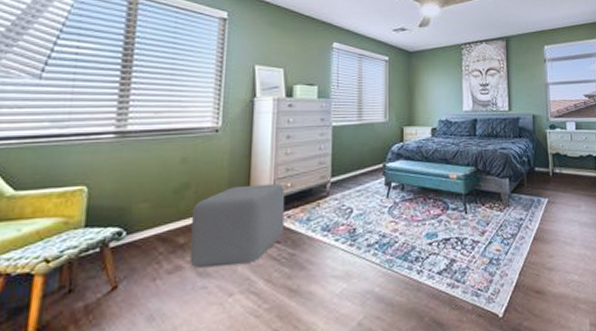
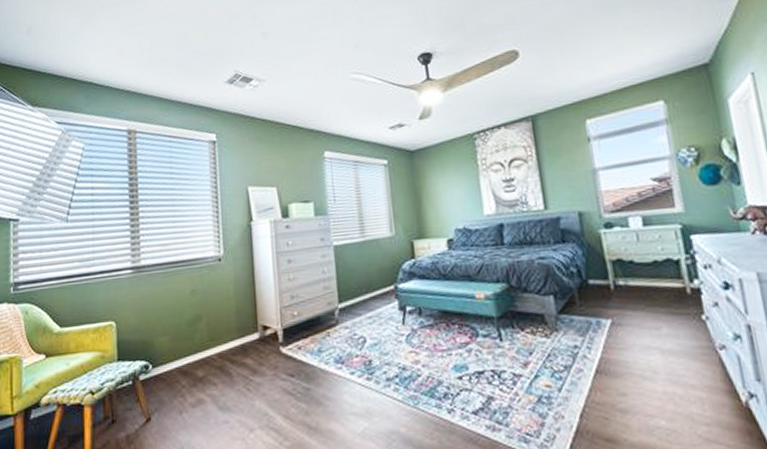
pouf: present [189,184,285,269] -> none [207,312,296,402]

